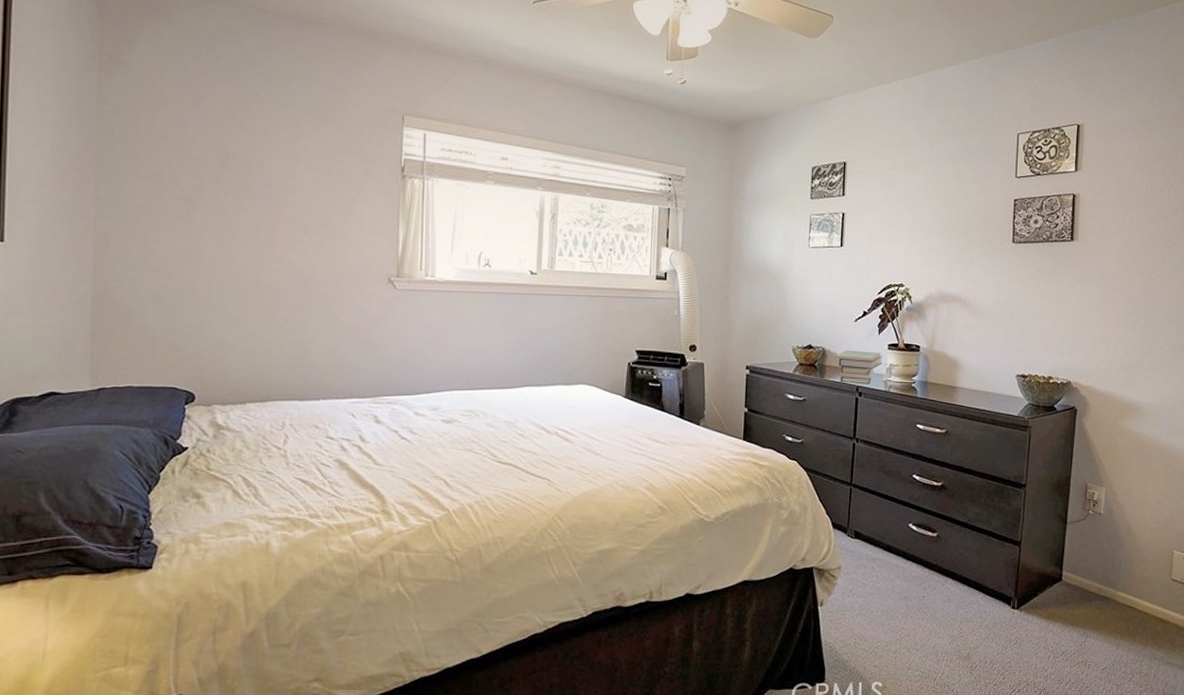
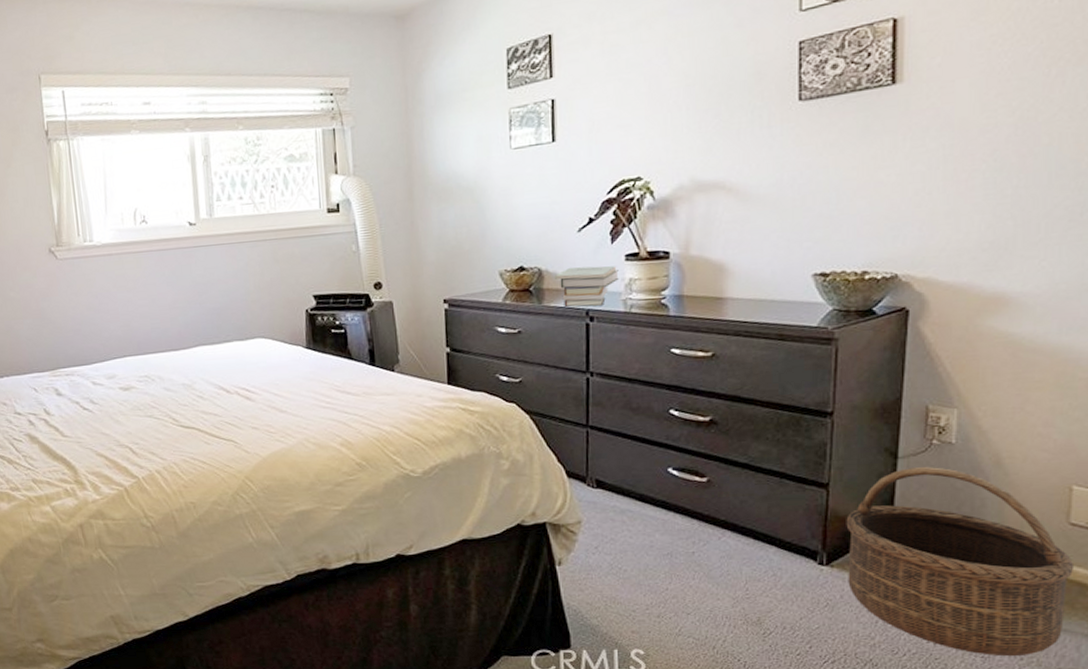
basket: none [1031,531,1174,684] -> present [846,466,1075,657]

